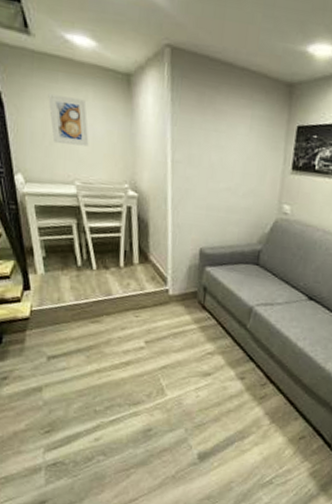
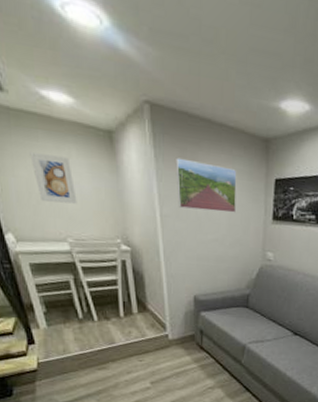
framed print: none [191,101,256,161] -> present [175,157,237,213]

